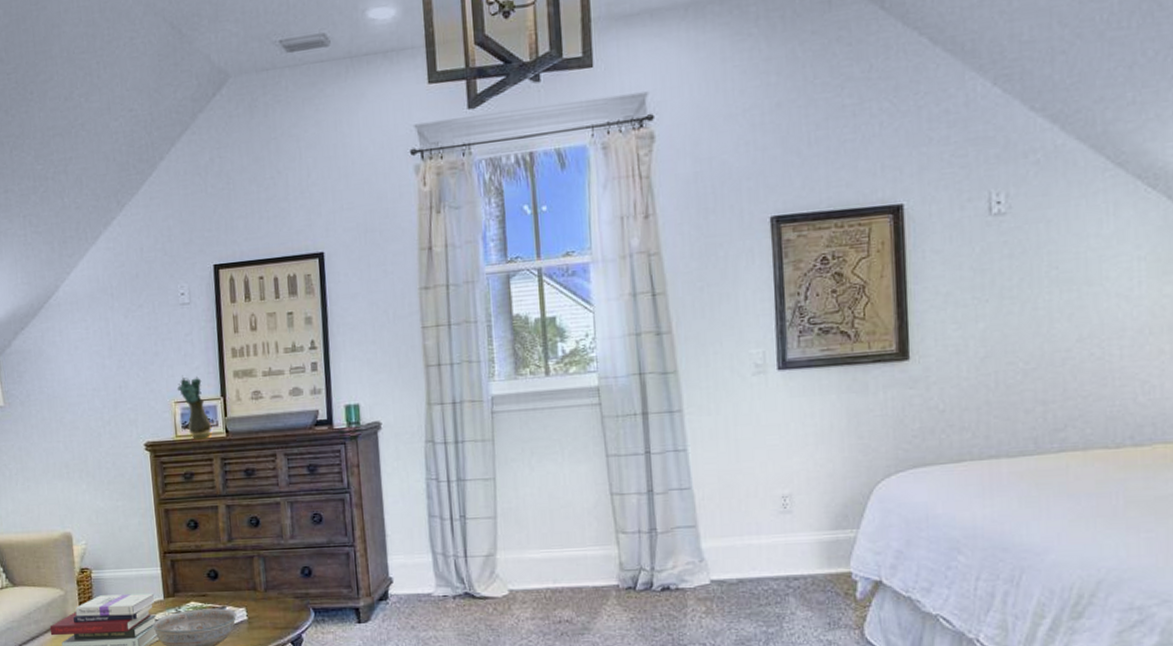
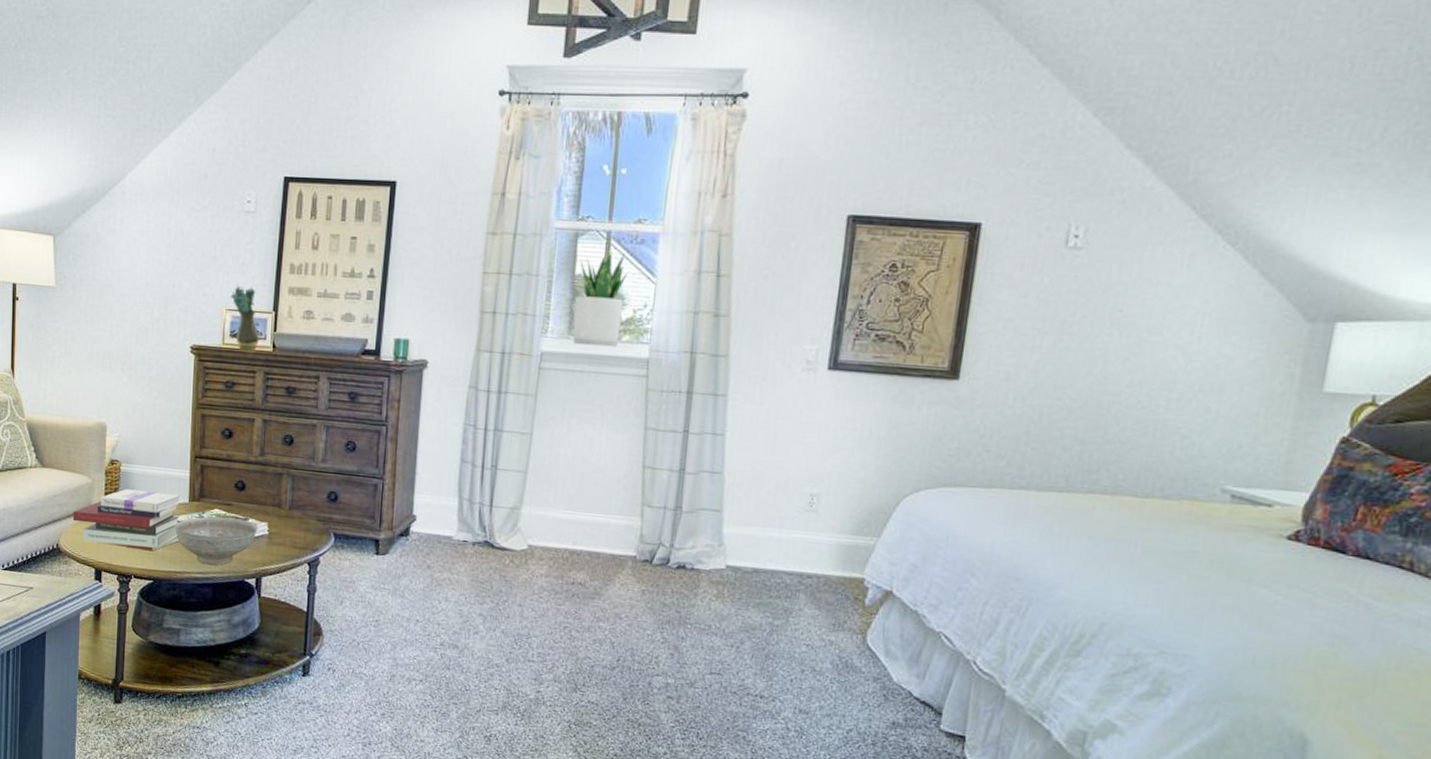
planter: none [516,287,566,384] -> present [572,251,627,348]

